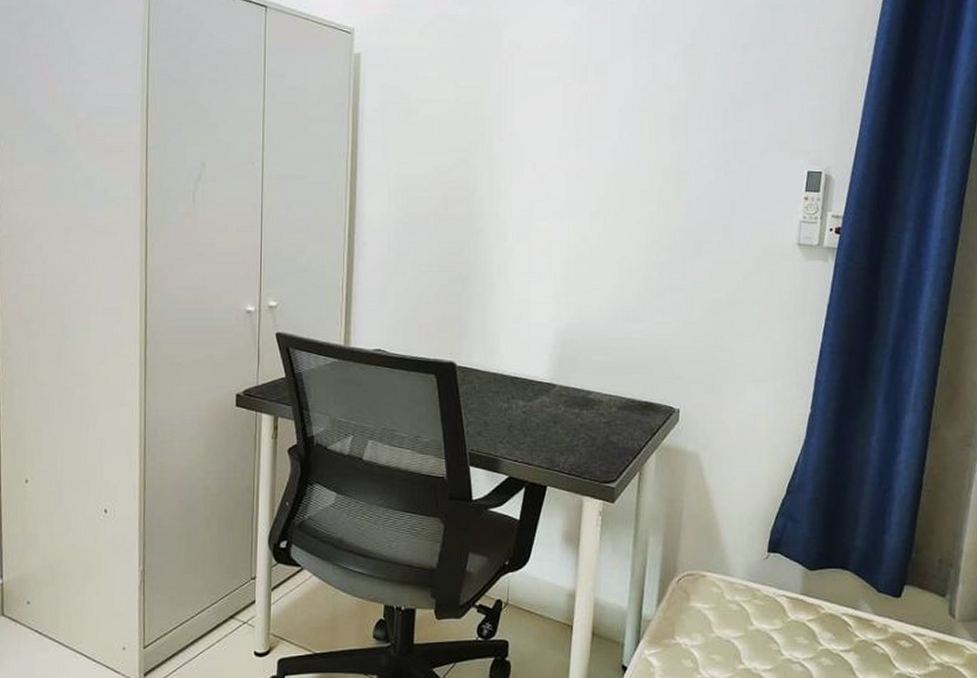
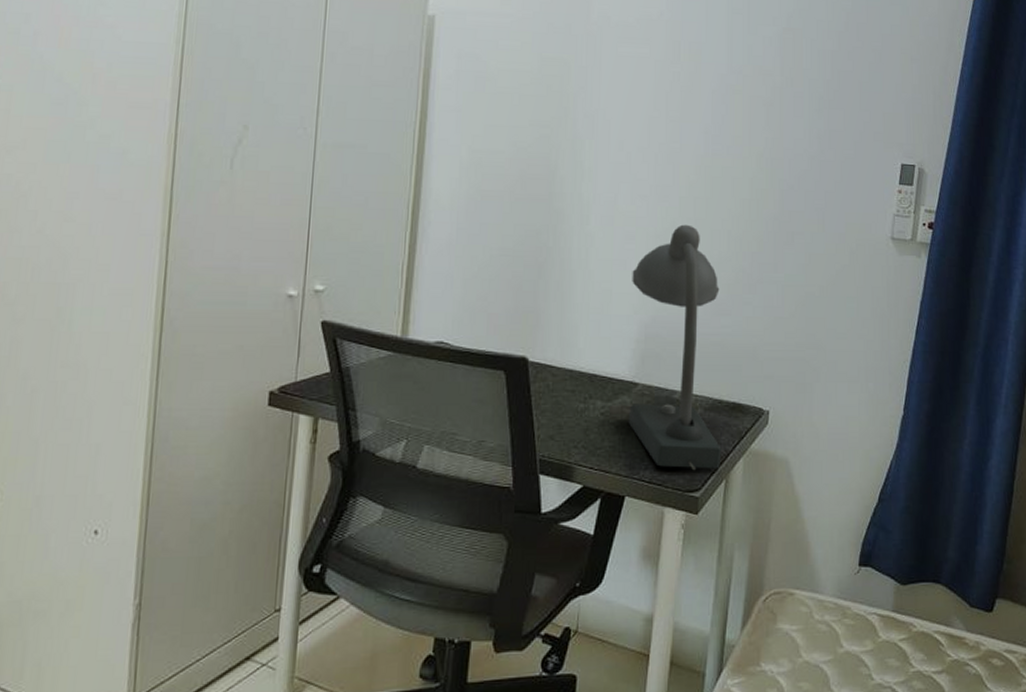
desk lamp: none [547,237,635,464] -> present [628,224,722,471]

